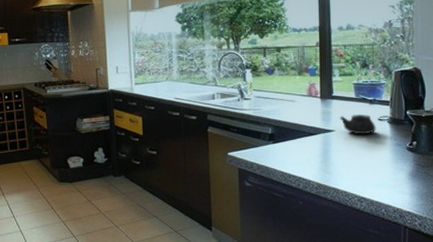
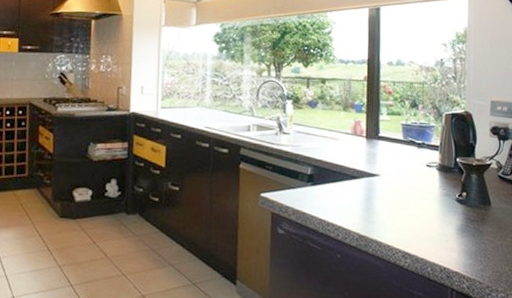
teapot: present [339,114,376,135] -> none [385,158,424,182]

